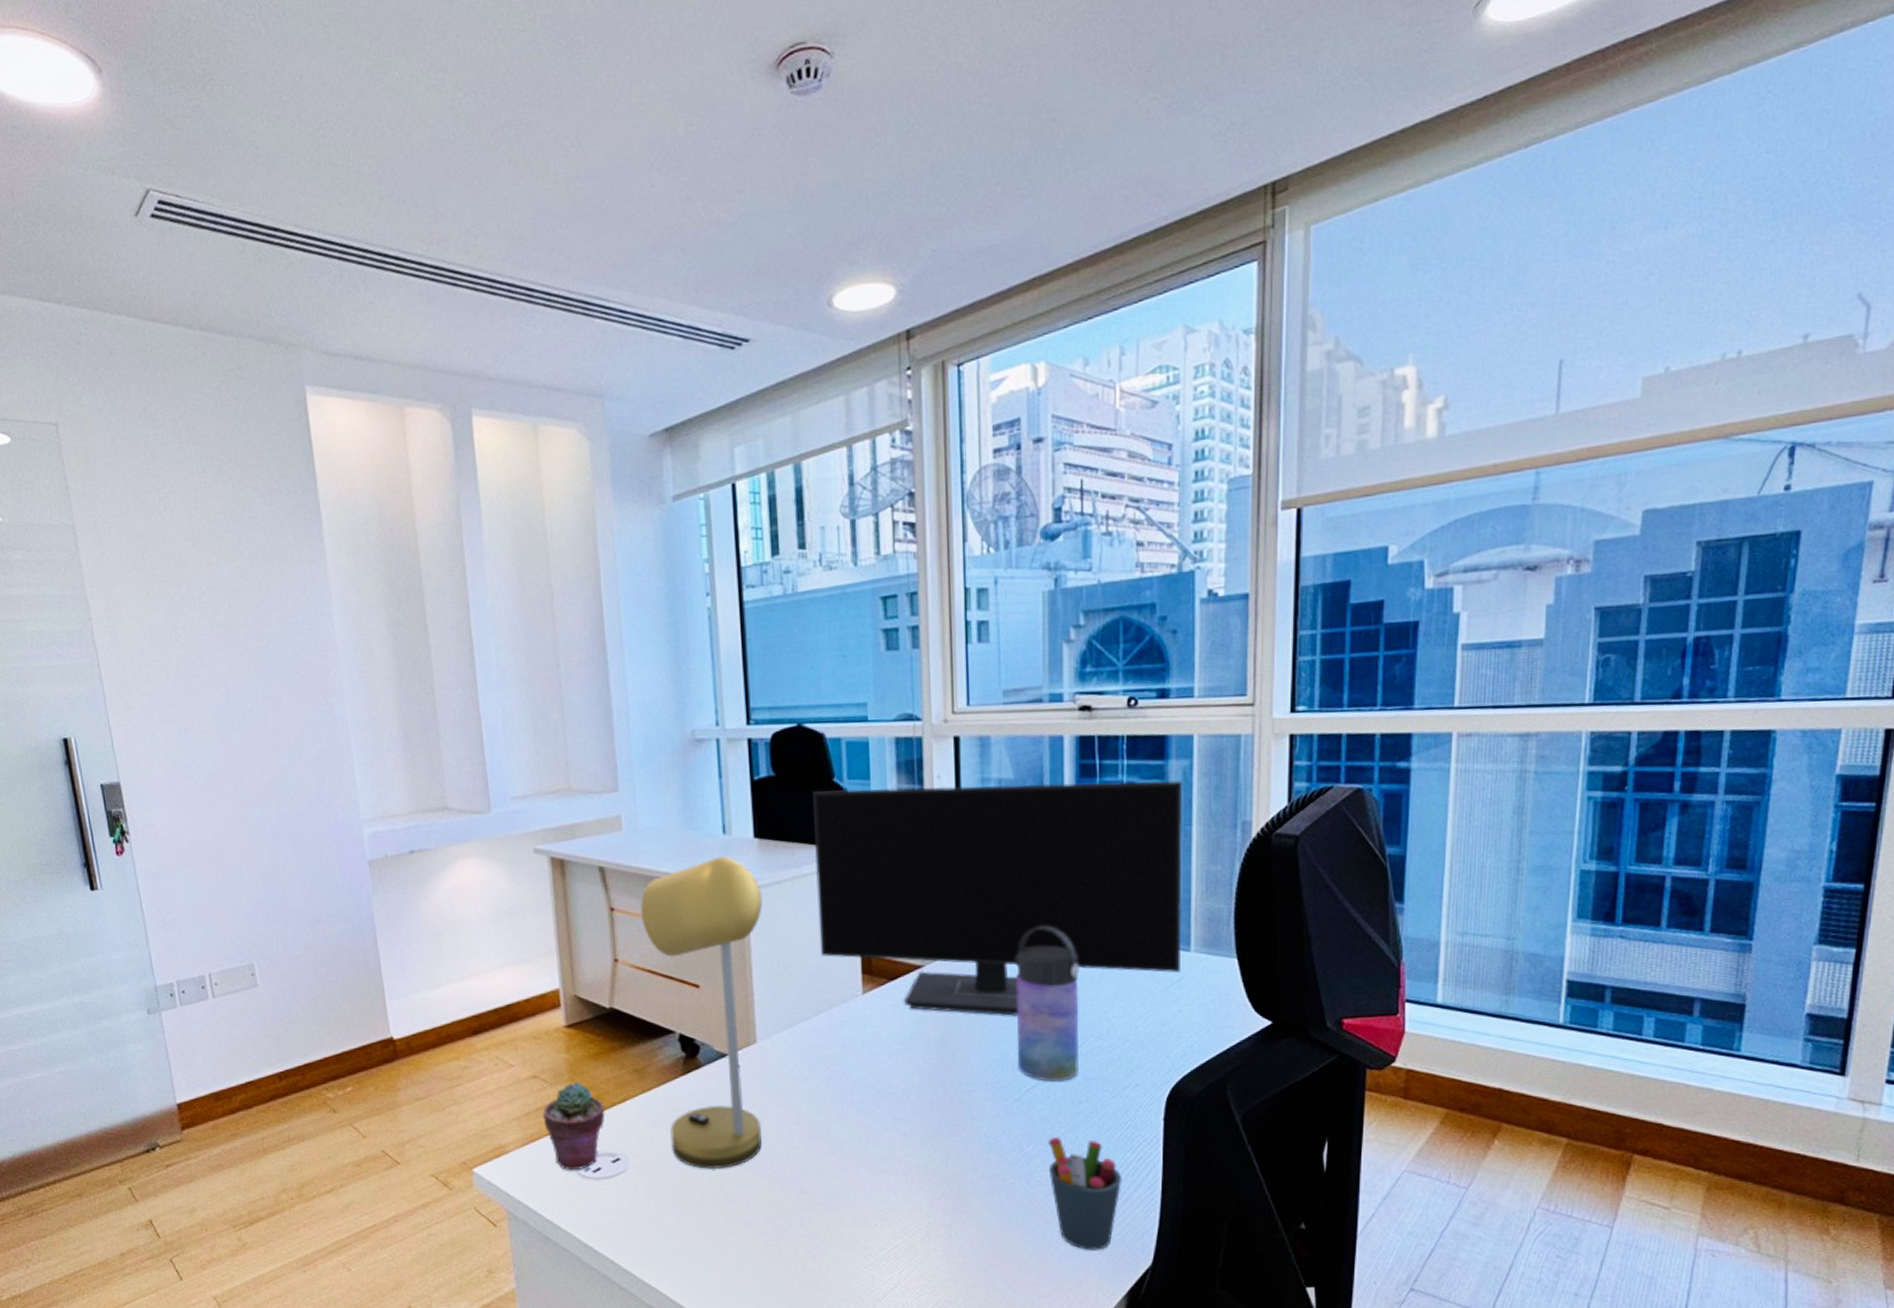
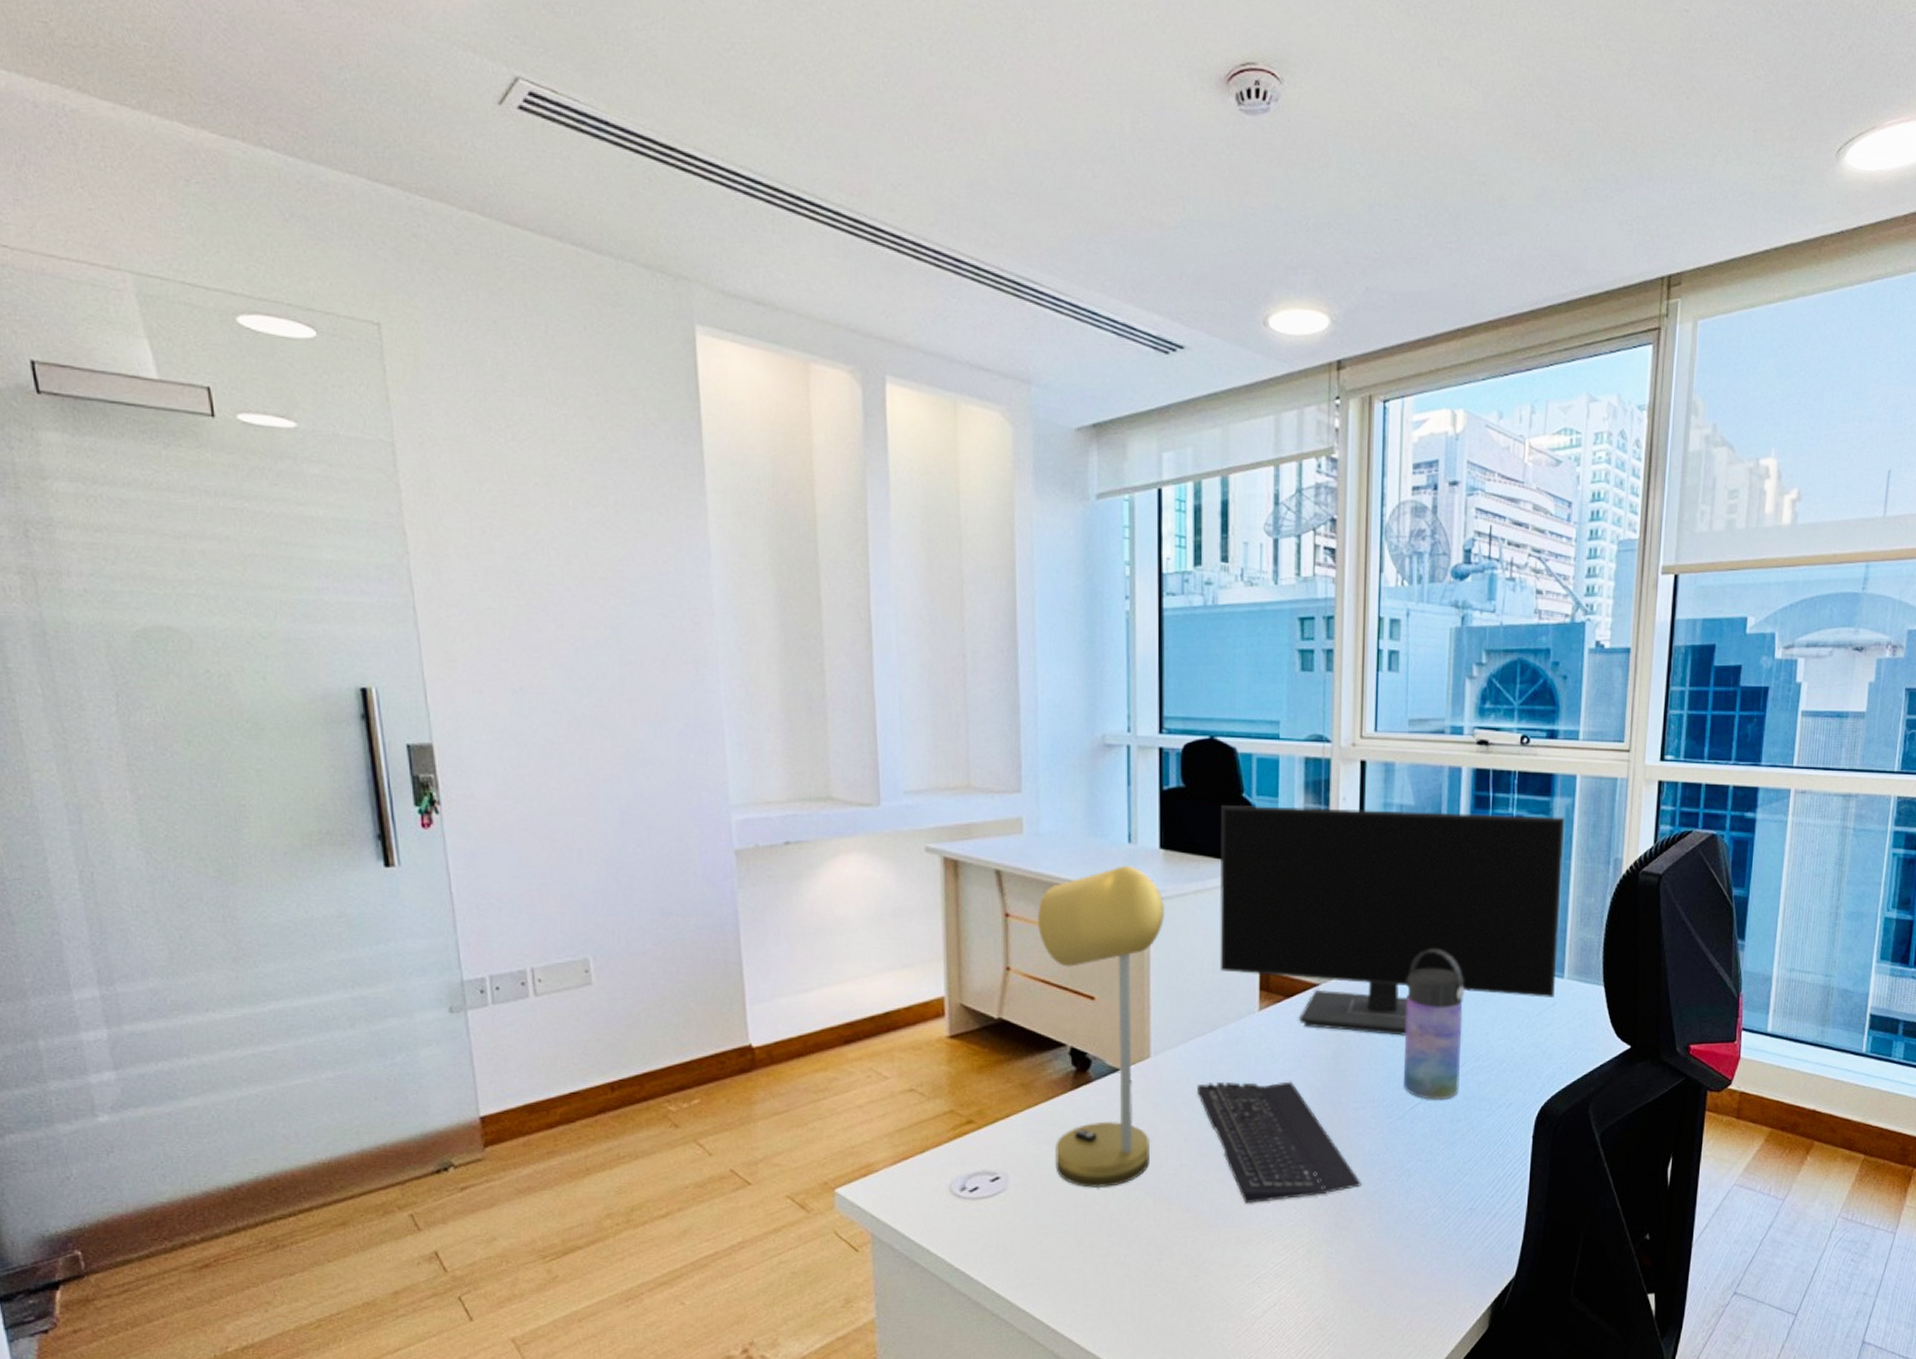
potted succulent: present [543,1082,605,1170] -> none [918,1096,986,1190]
keyboard: none [804,1064,979,1187] -> present [1196,1081,1362,1204]
pen holder: present [1048,1136,1123,1250] -> none [1426,1153,1493,1264]

